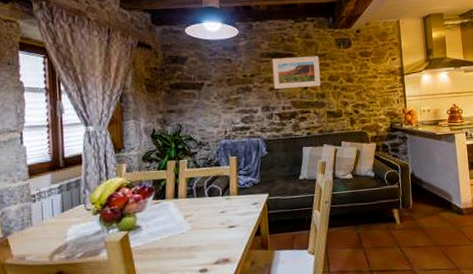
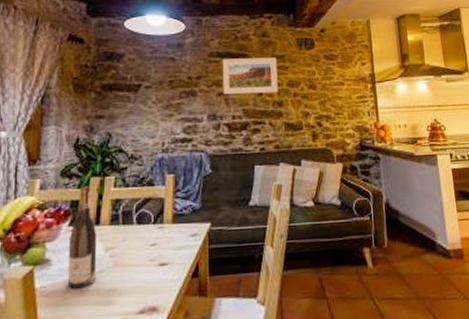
wine bottle: none [155,167,178,248] -> present [67,185,98,289]

